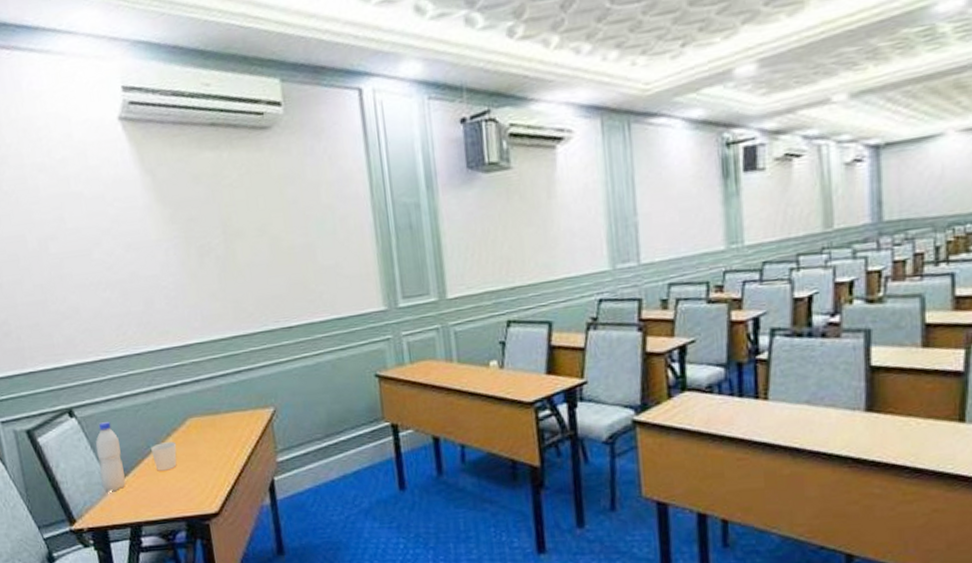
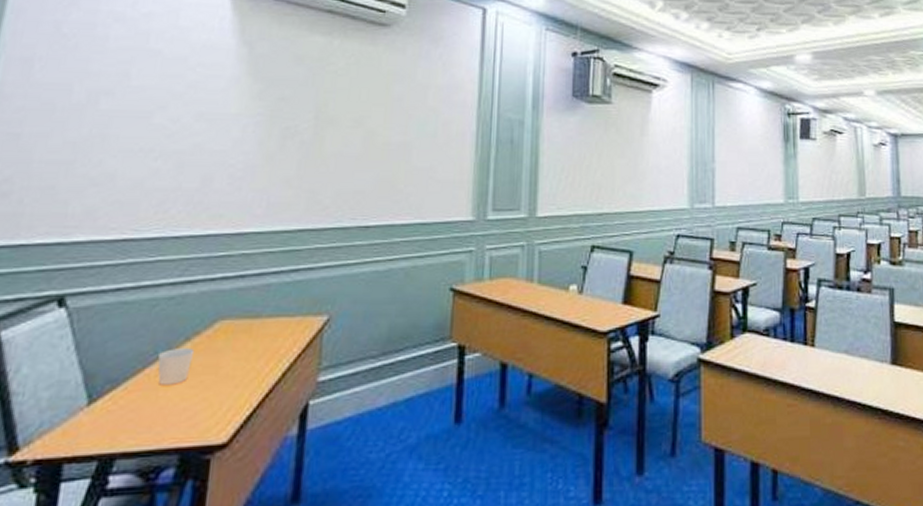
water bottle: present [95,421,126,493] -> none [74,315,118,411]

